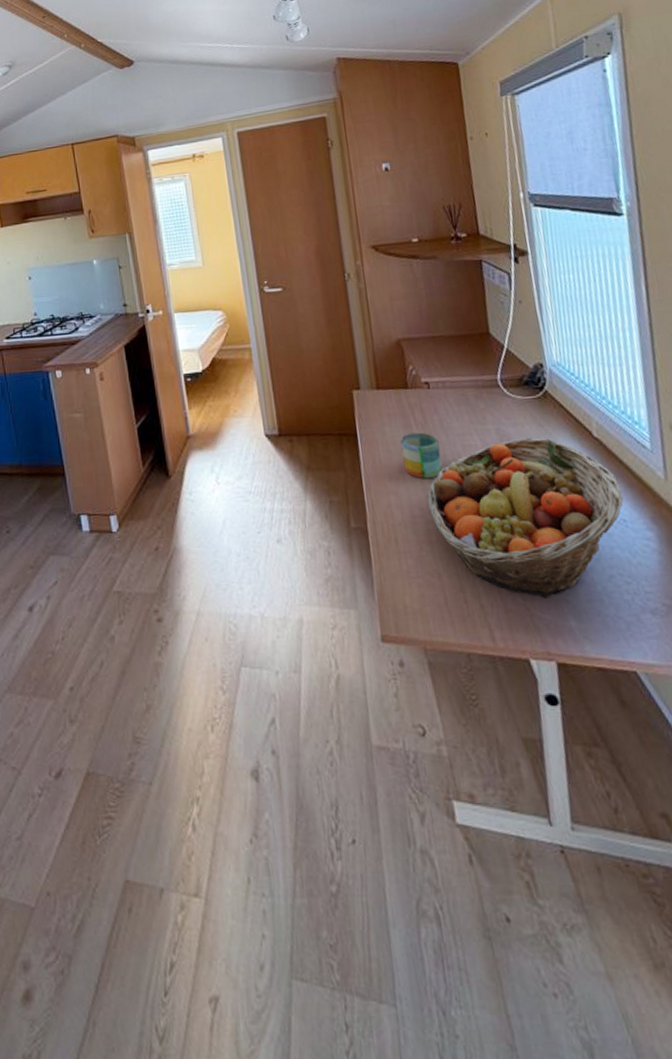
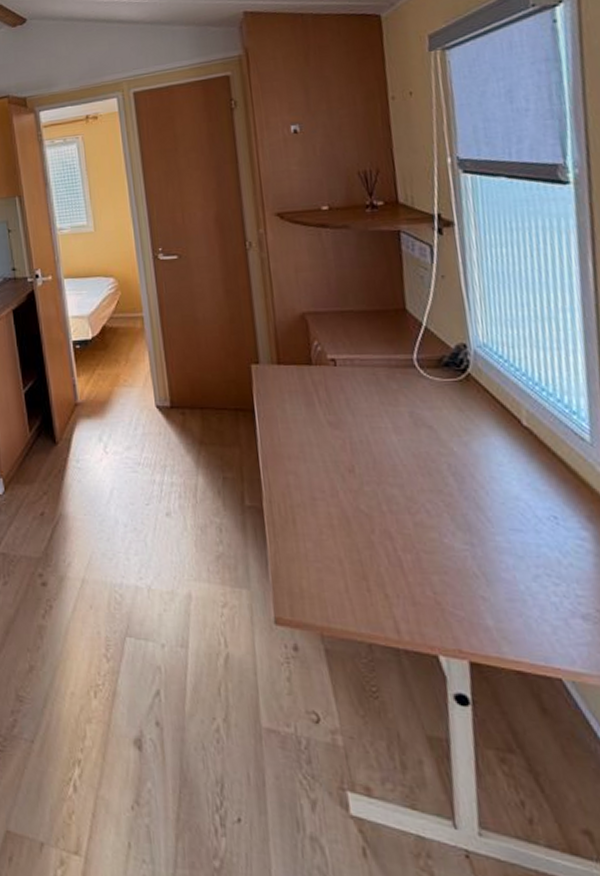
mug: present [400,432,443,479] -> none [301,411,348,461]
fruit basket: present [427,437,624,598] -> none [330,422,556,593]

